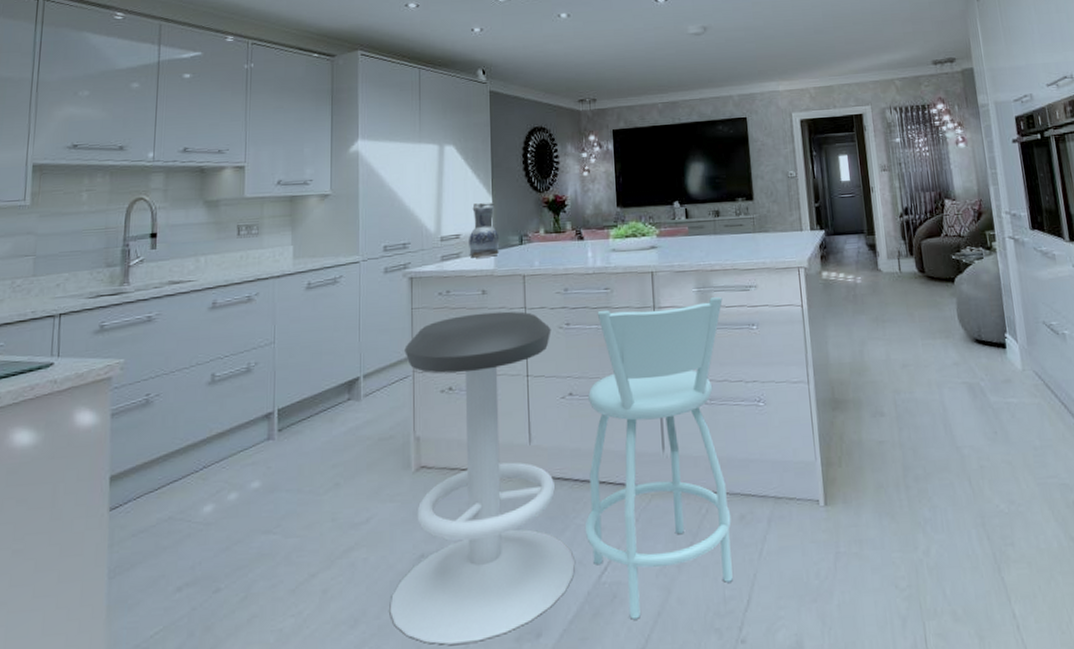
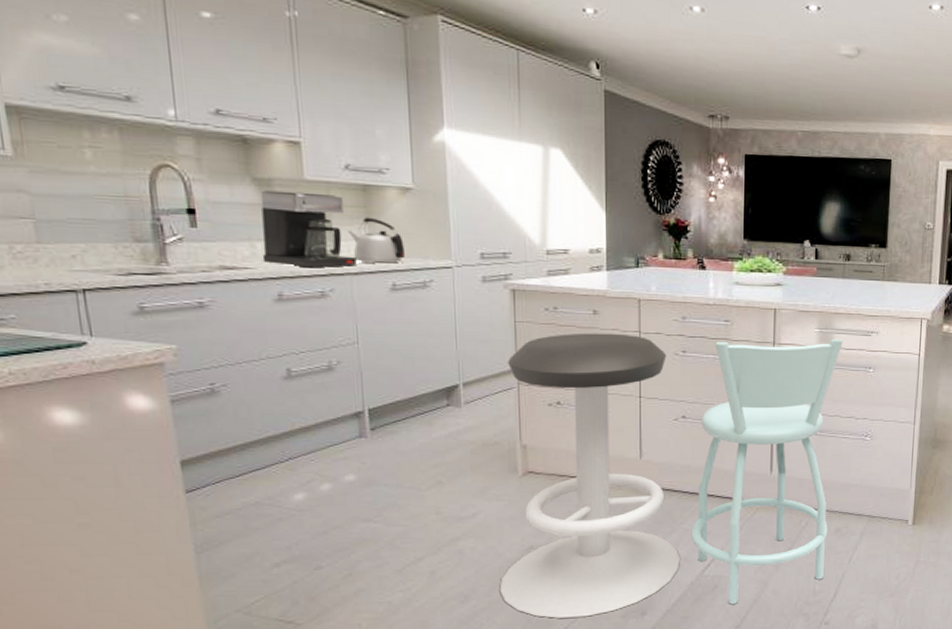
coffee maker: none [203,208,280,276] -> present [260,190,357,268]
kettle: none [275,224,320,267] -> present [348,217,405,264]
ceramic jug: present [469,202,500,258] -> none [579,218,614,277]

